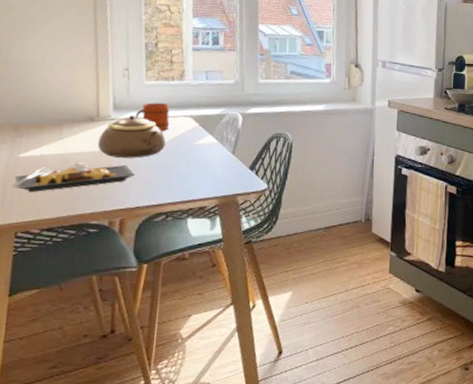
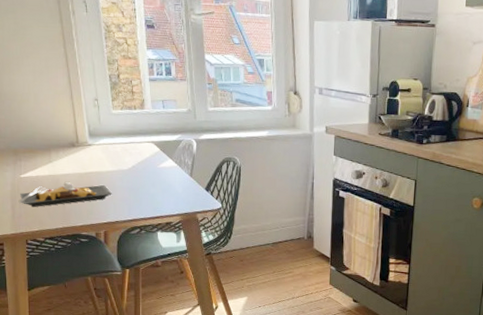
teapot: present [97,115,166,158] -> none [80,141,134,179]
mug: present [135,102,170,131] -> none [107,130,136,155]

